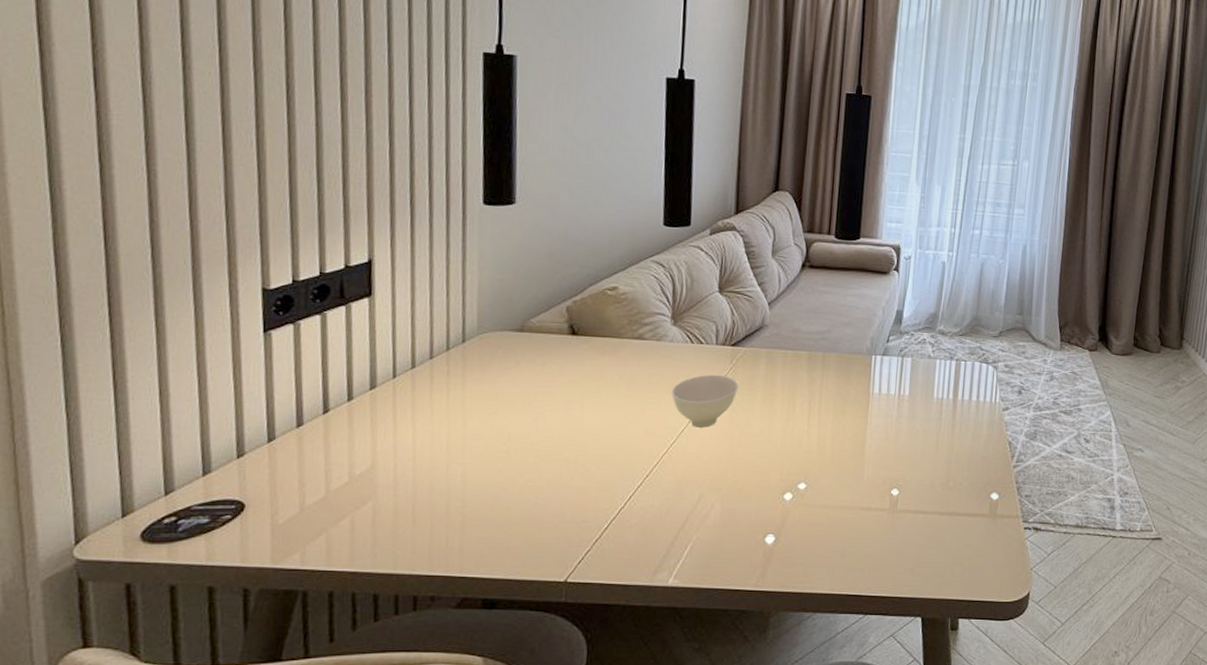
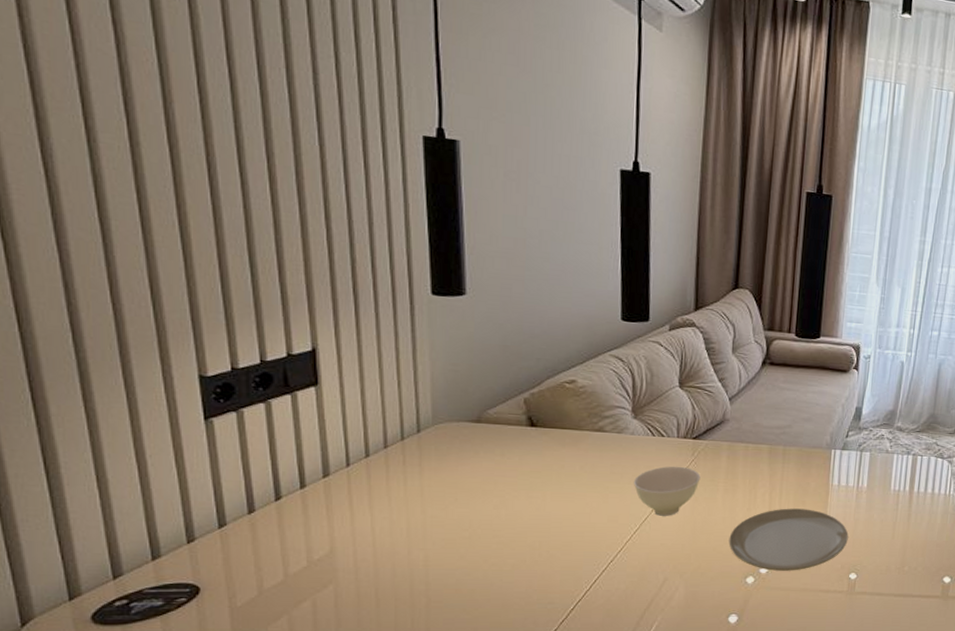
plate: none [766,418,890,487] -> present [729,508,849,571]

